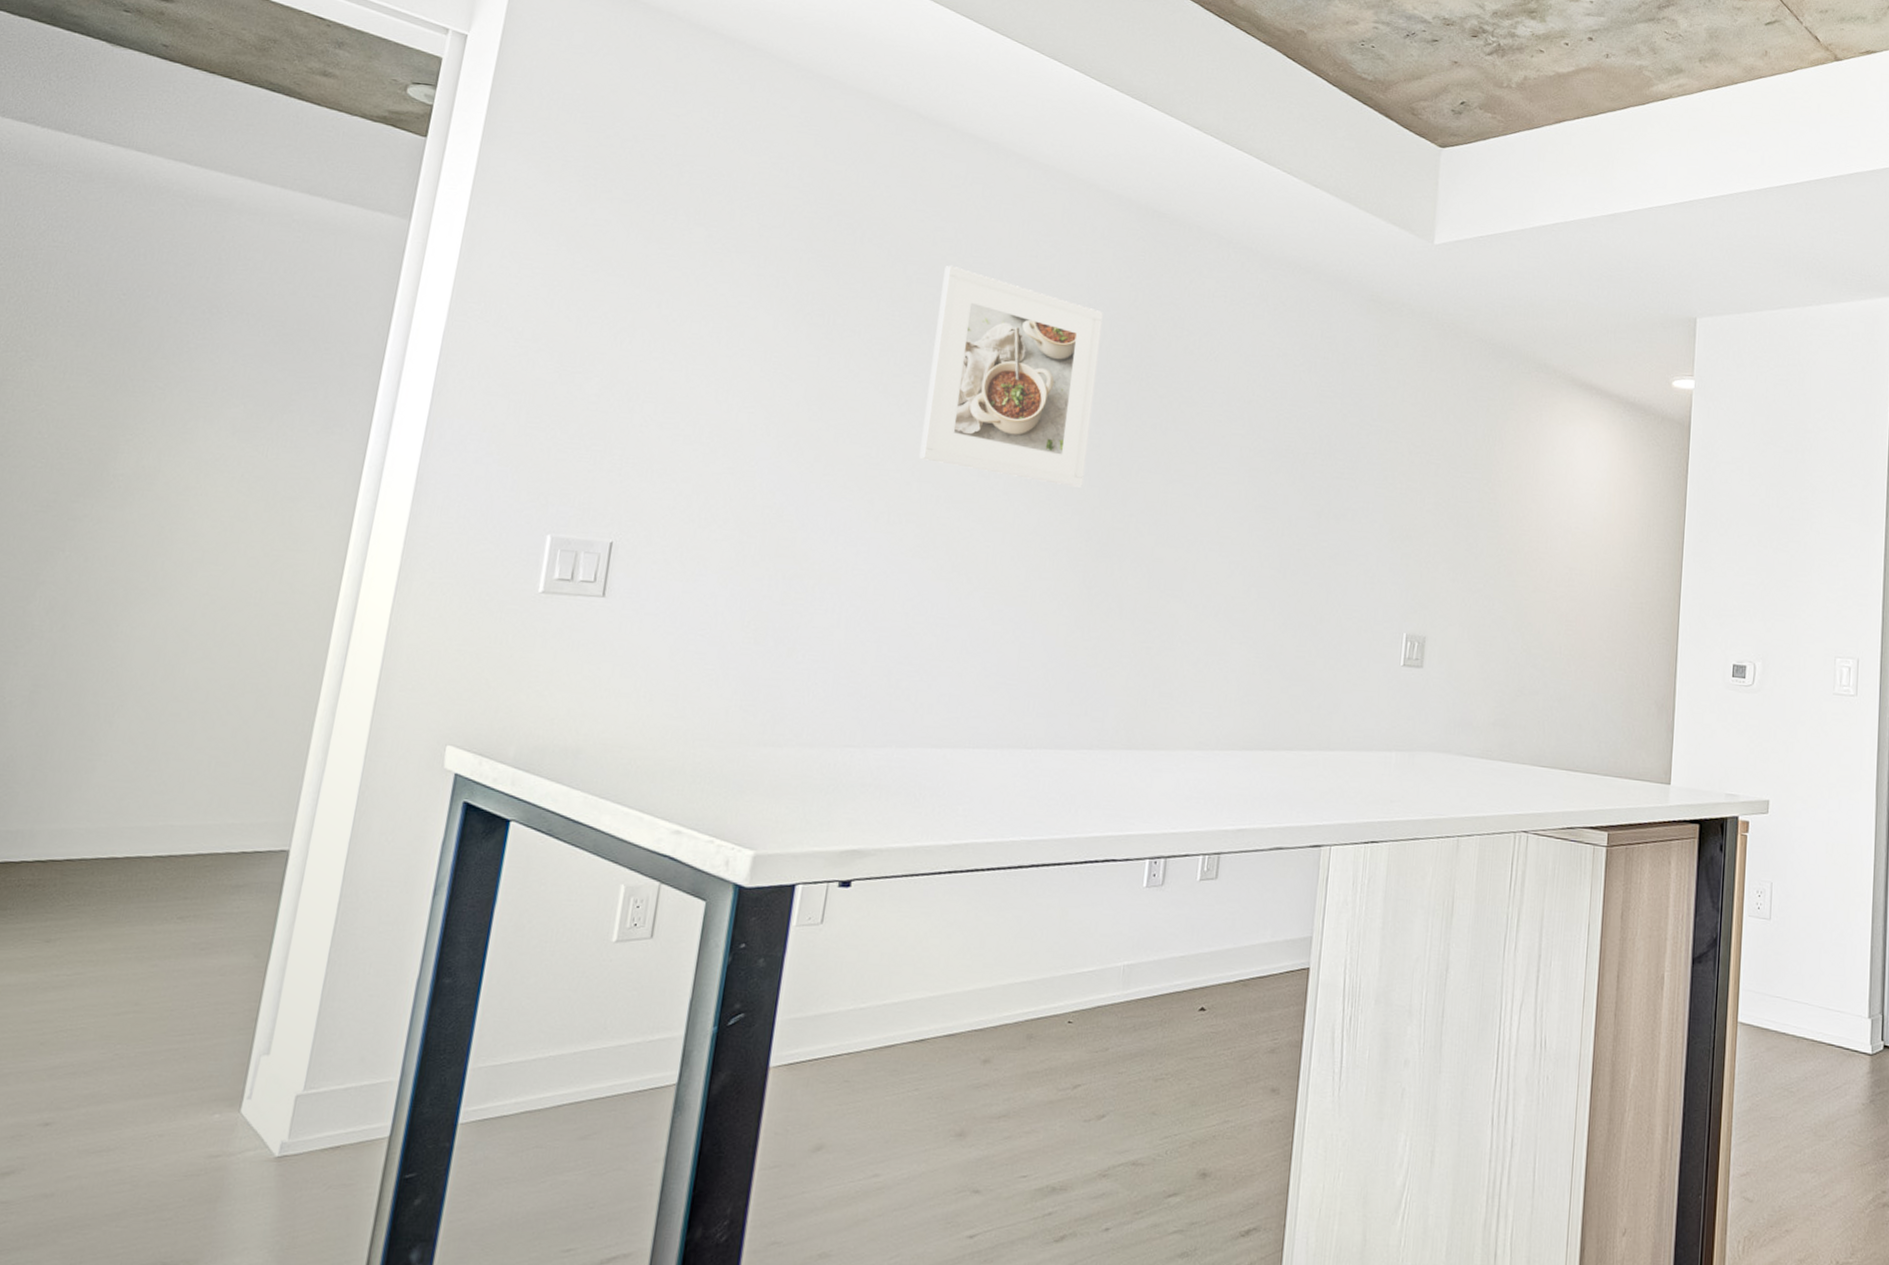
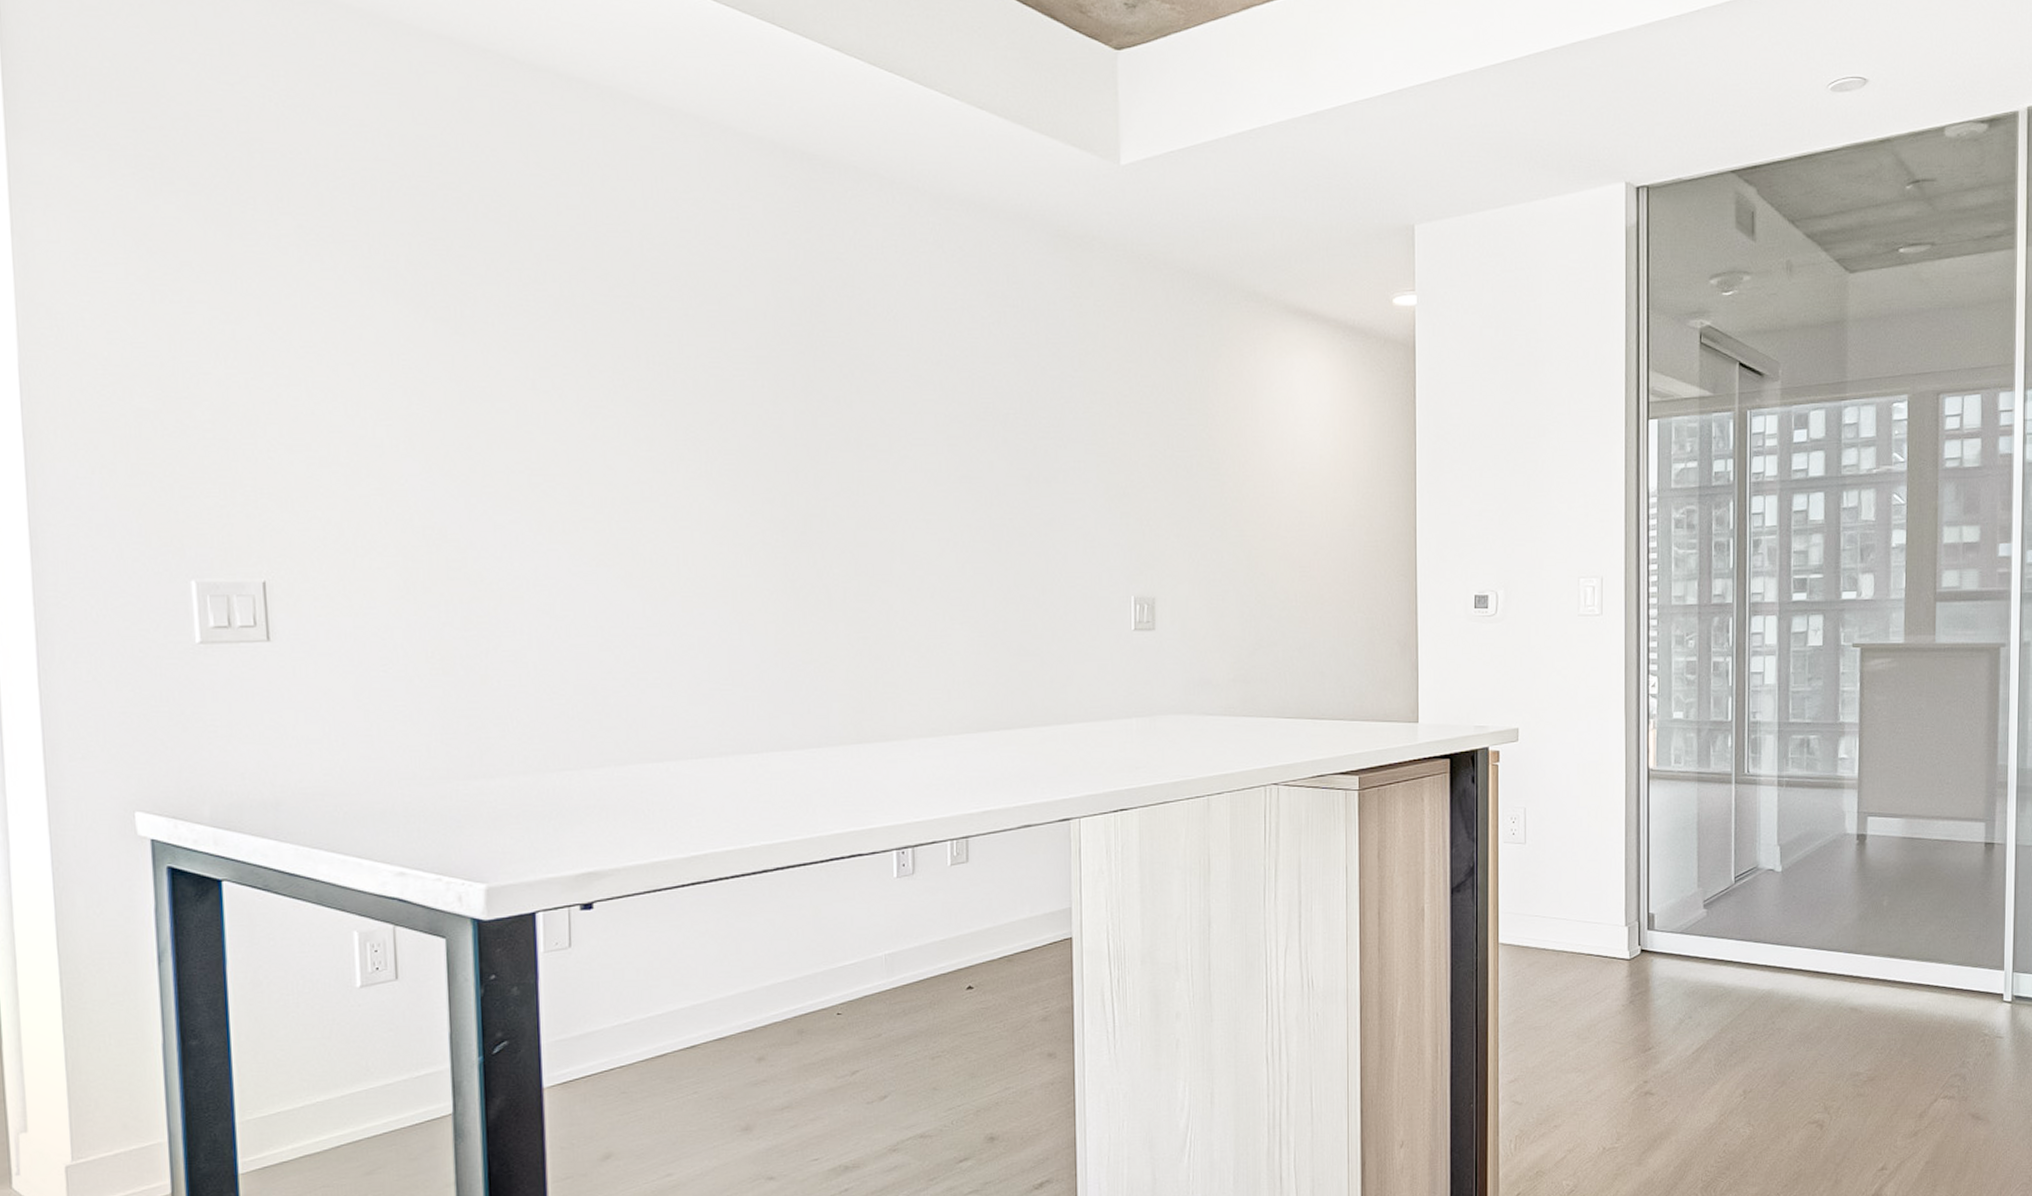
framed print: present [919,265,1103,488] -> none [576,236,769,474]

